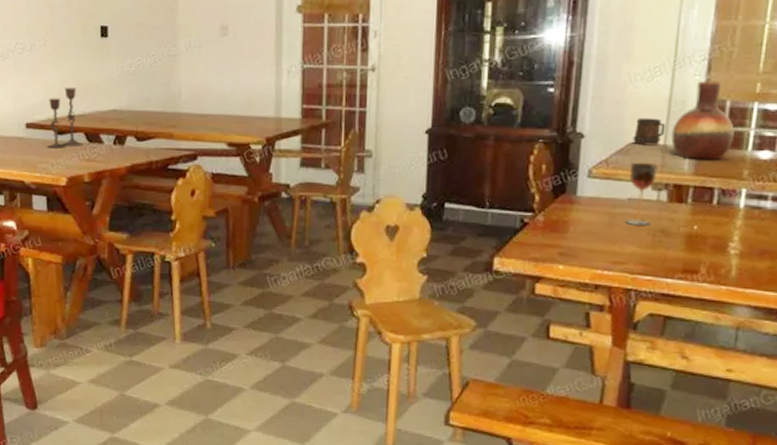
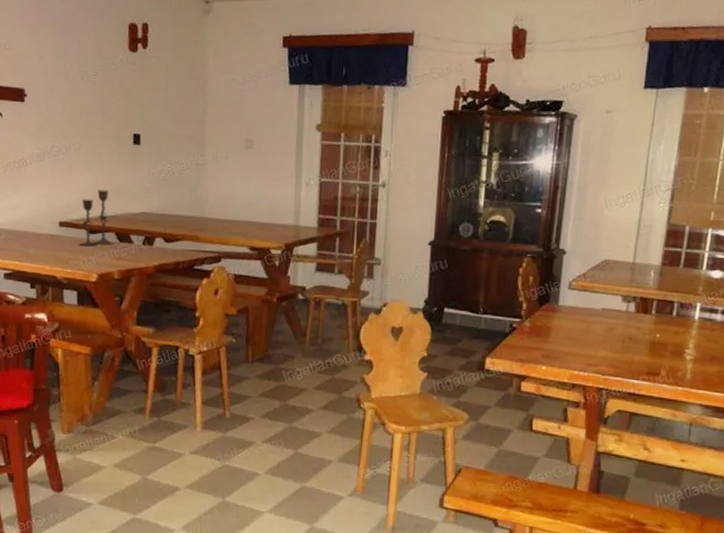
wineglass: present [626,162,658,227] -> none [599,277,628,334]
beer mug: present [633,117,666,146] -> none [607,238,635,263]
vase: present [671,81,734,160] -> none [639,208,692,277]

